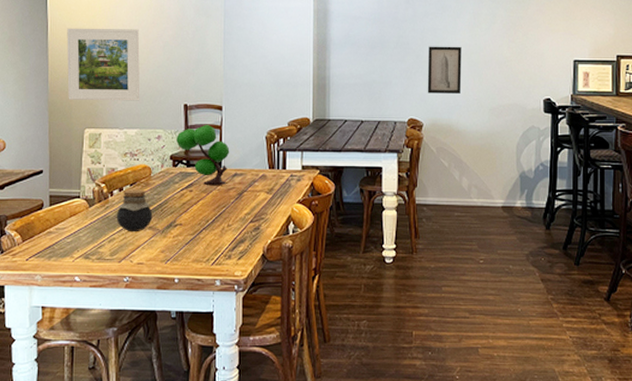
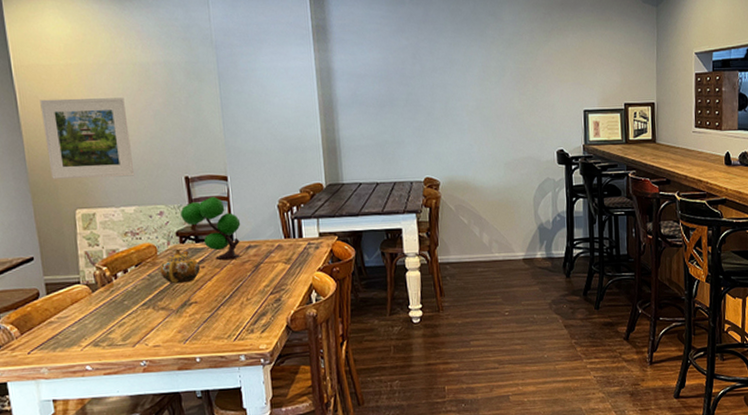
jar: present [116,189,153,232] -> none [123,269,165,315]
teapot: none [152,171,189,205] -> present [160,249,201,284]
wall art: present [427,46,462,94] -> none [439,101,476,151]

